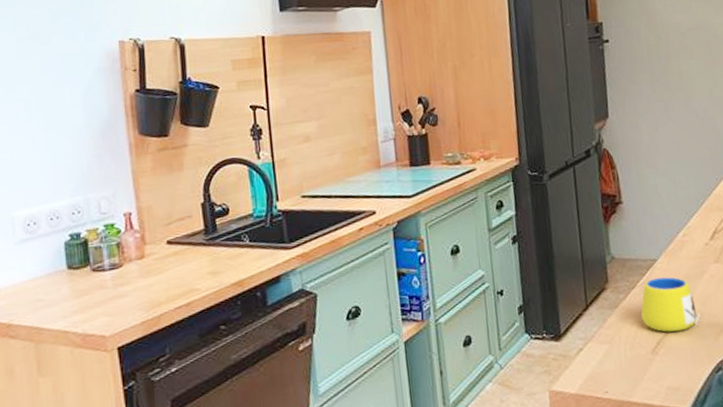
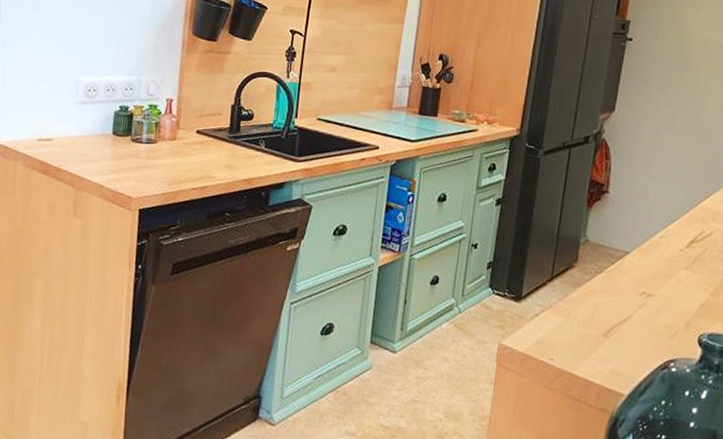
mug: present [641,277,700,332] -> none [601,269,659,324]

